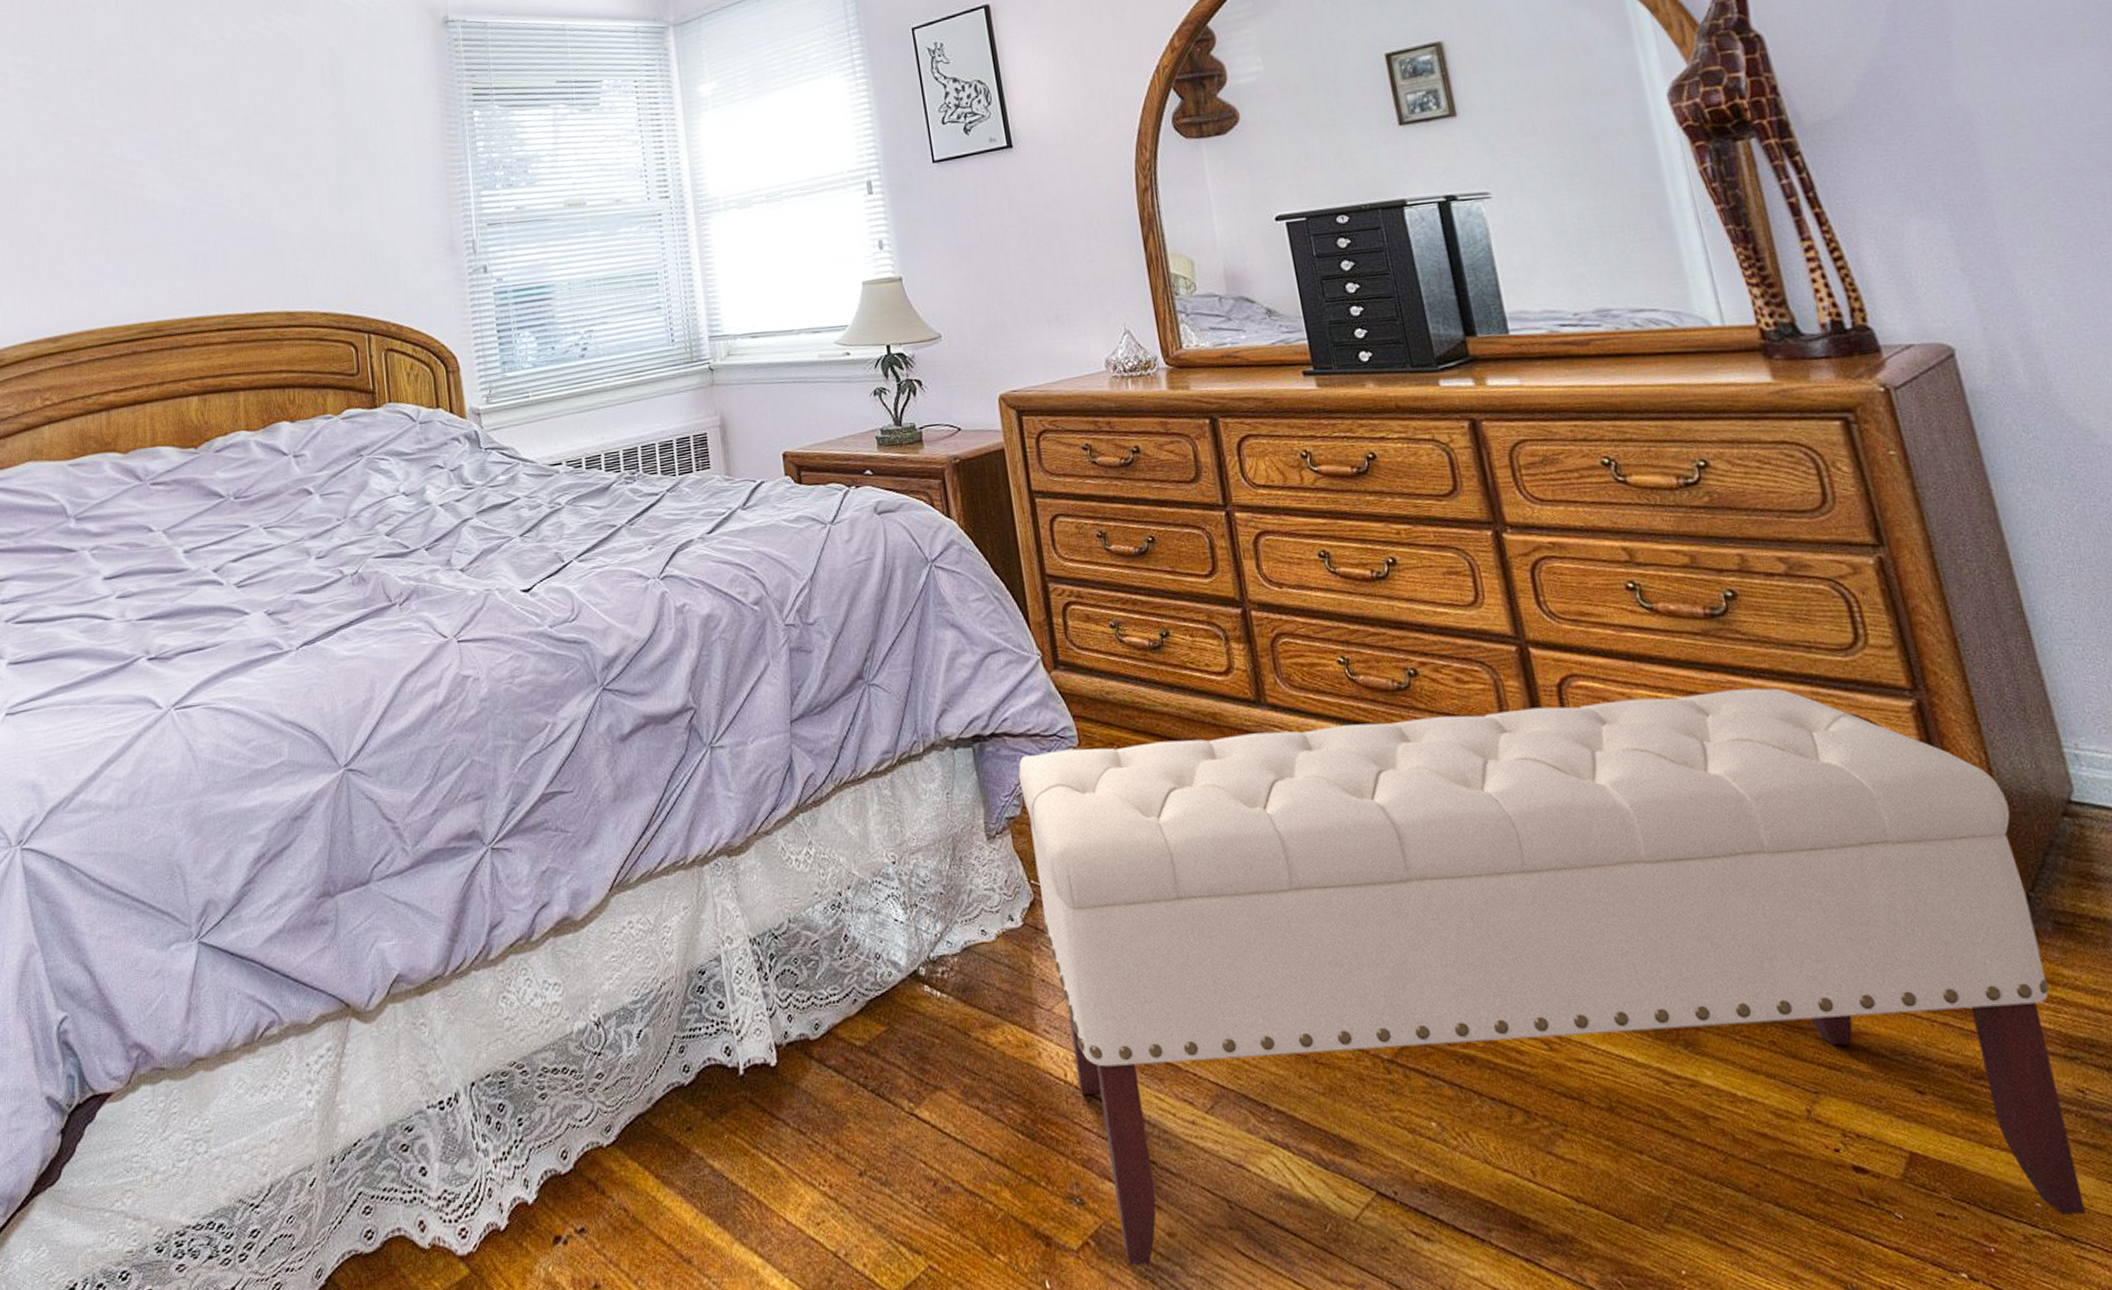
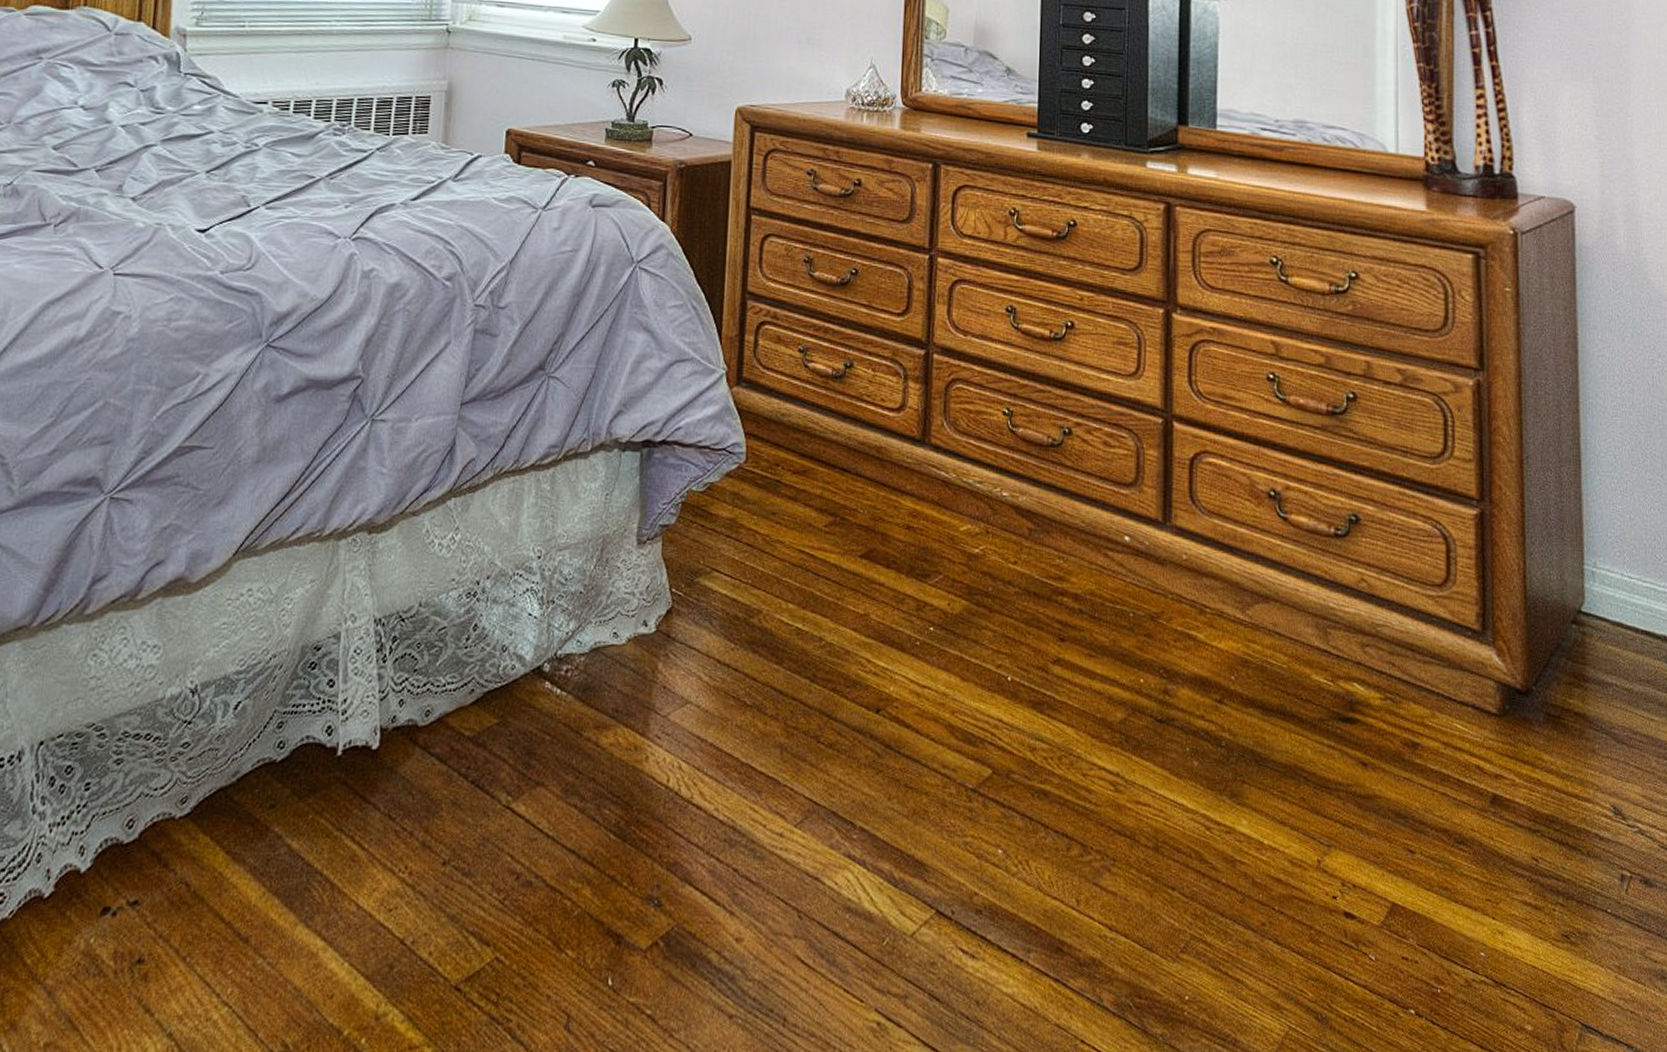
bench: present [1018,688,2086,1266] -> none [675,465,1532,968]

